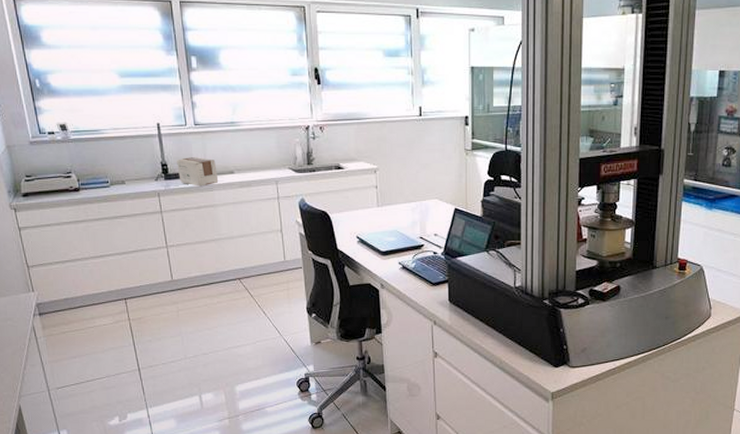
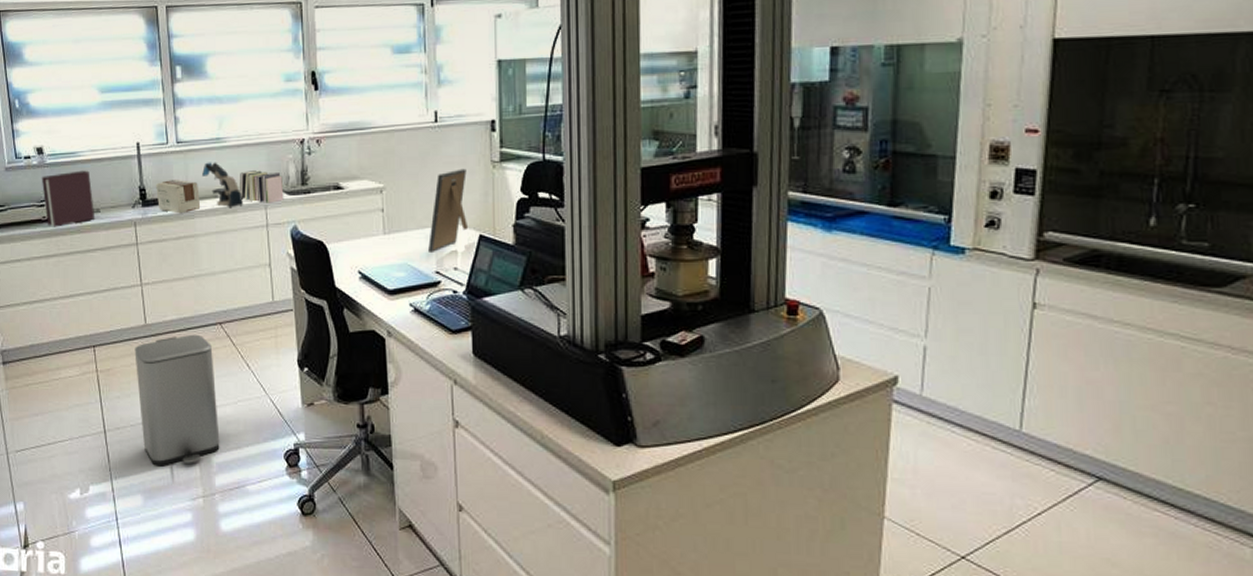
binder: none [66,146,121,196] -> present [41,170,95,227]
pedal bin: none [163,288,242,396] -> present [134,334,220,467]
microscope: none [219,143,257,183] -> present [202,162,244,208]
books: none [252,151,292,179] -> present [239,170,284,203]
picture frame: none [414,155,446,223] -> present [428,168,469,254]

